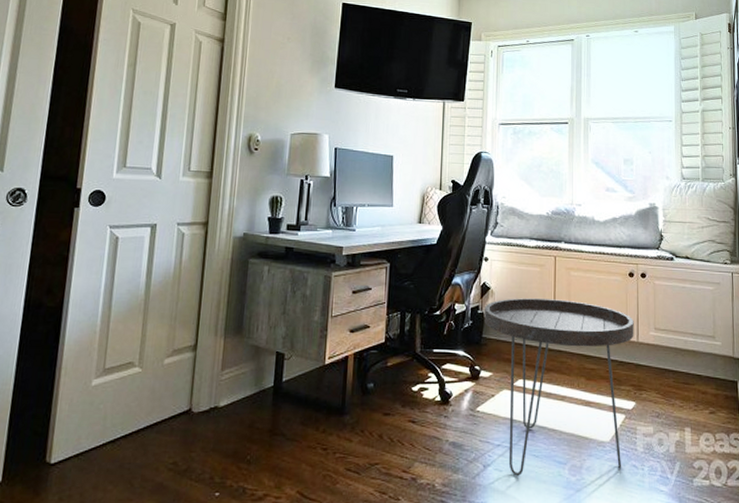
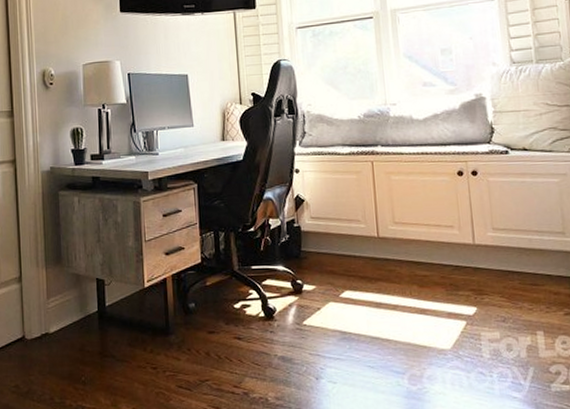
side table: present [484,298,634,476] -> none [301,206,469,387]

